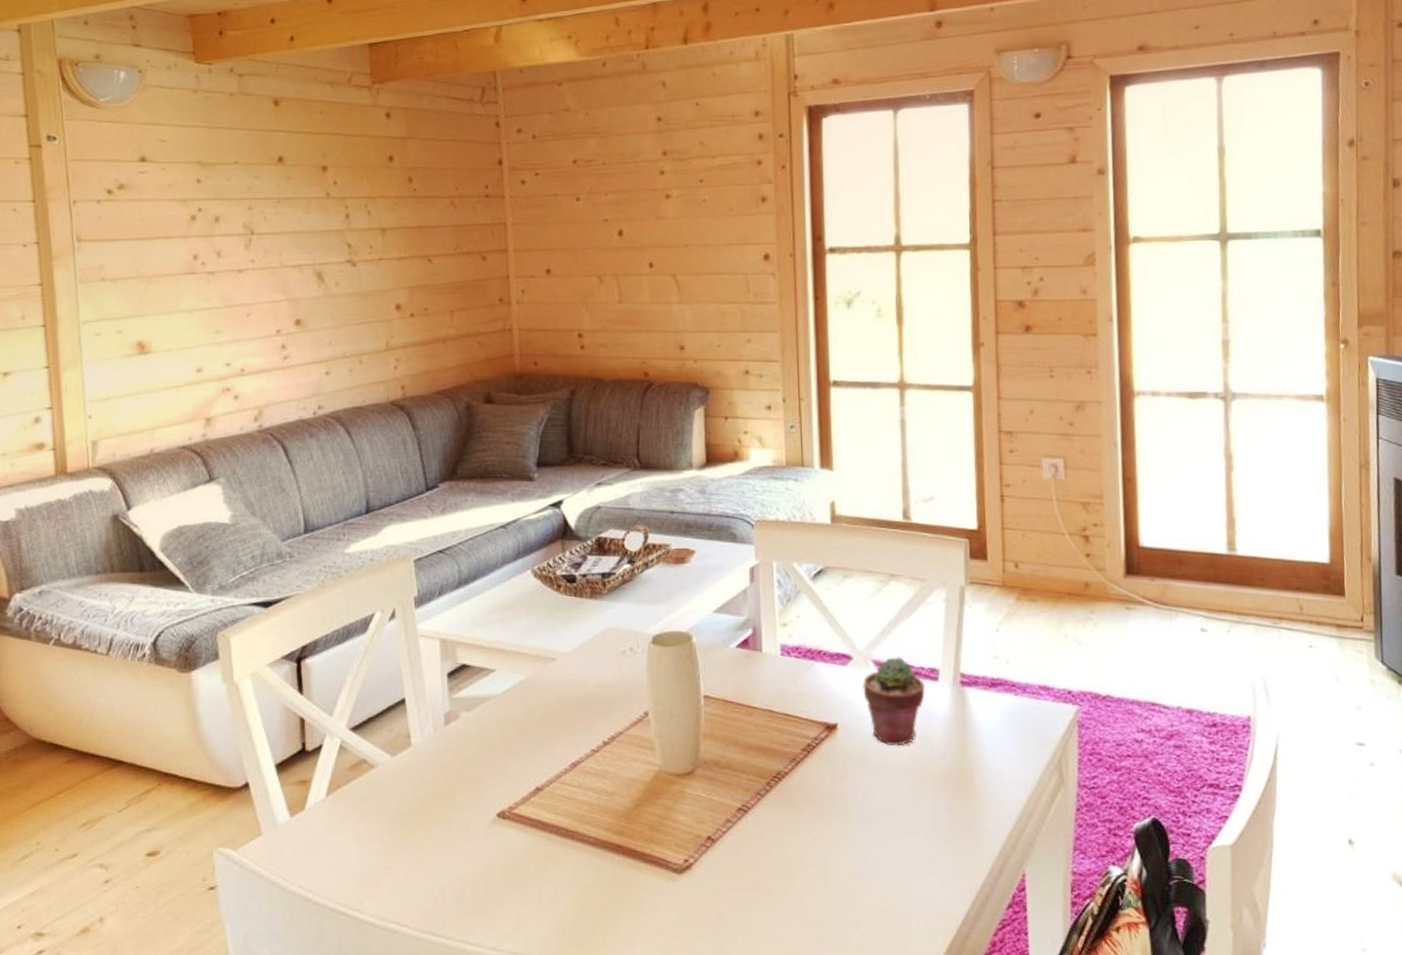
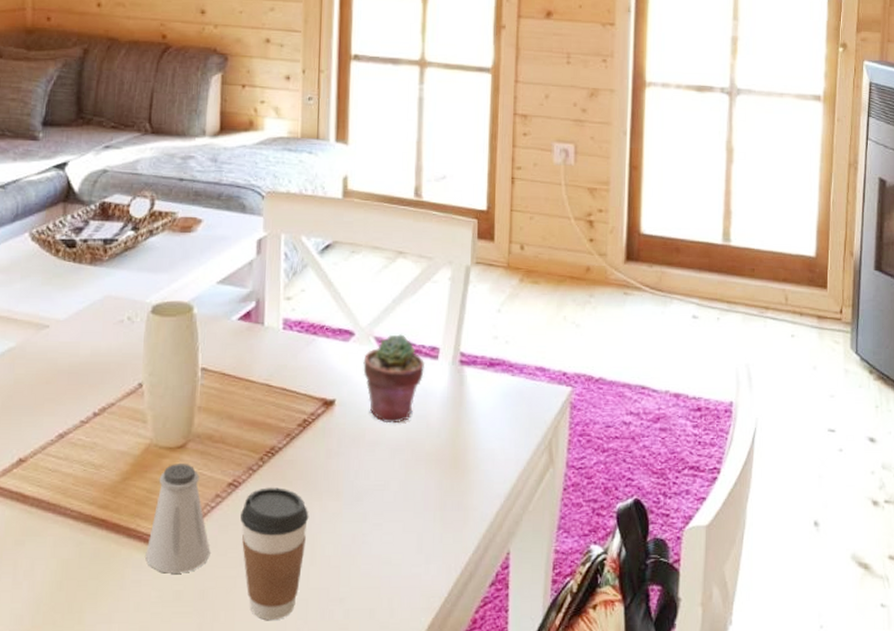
saltshaker: none [662,790,725,897] -> present [145,464,210,574]
coffee cup: none [752,812,820,944] -> present [240,487,309,621]

